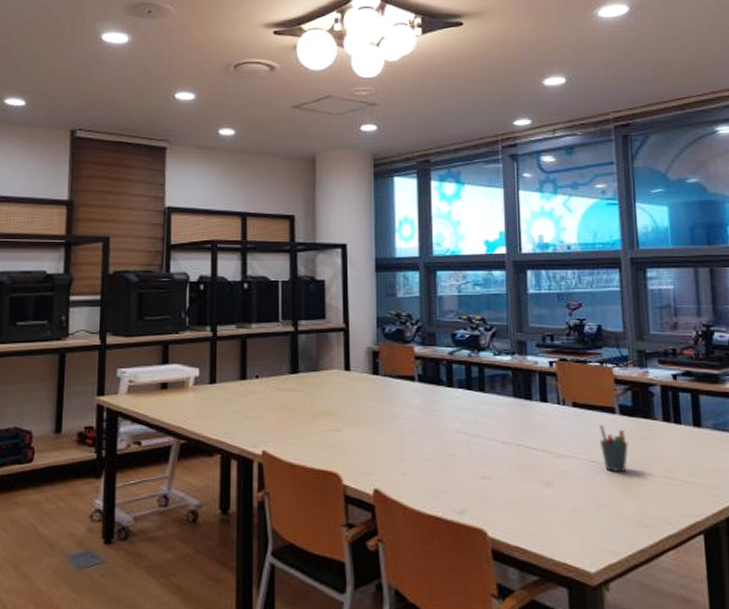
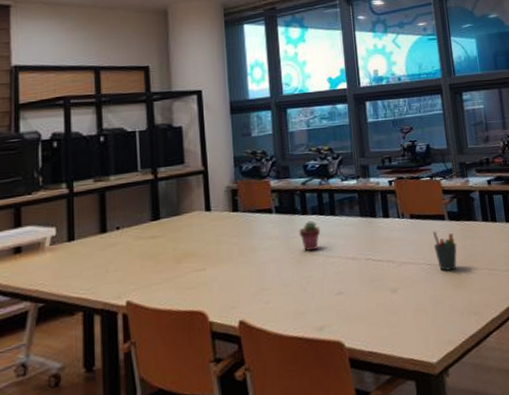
potted succulent: none [443,395,467,428] -> present [299,220,321,252]

